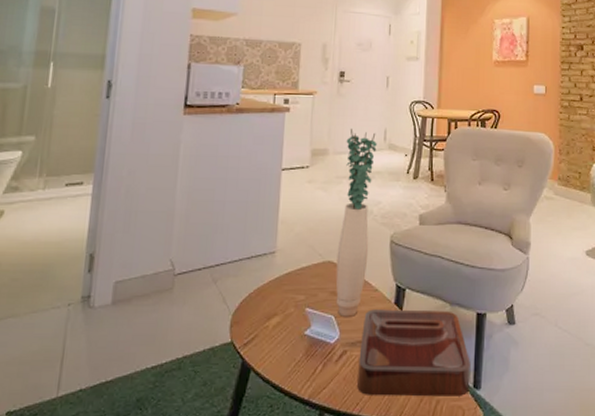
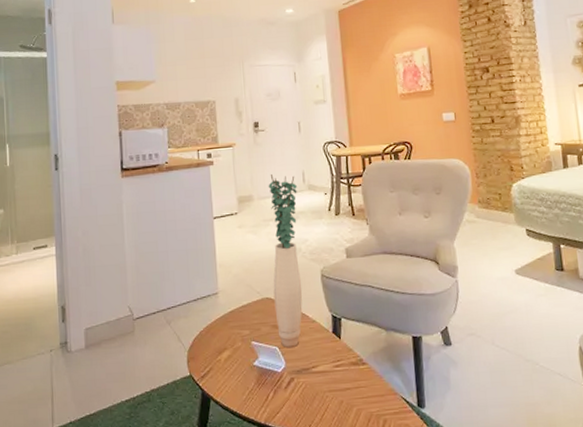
decorative tray: present [357,309,471,397] -> none [305,336,414,418]

